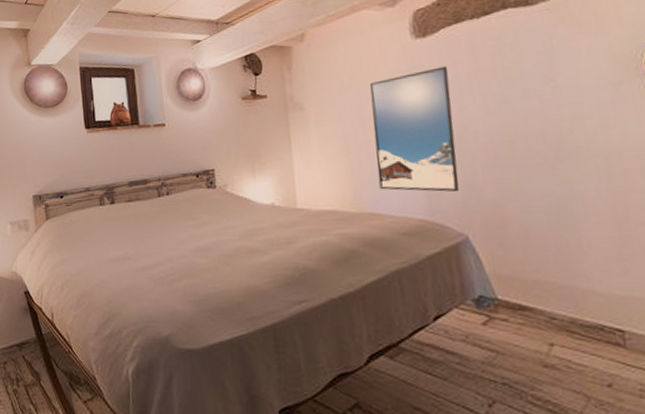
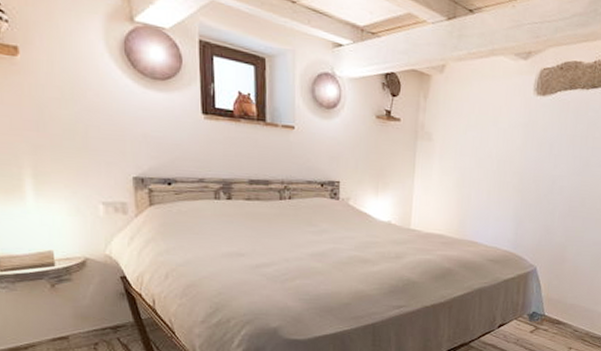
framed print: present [369,66,459,192] -> none [481,125,555,233]

